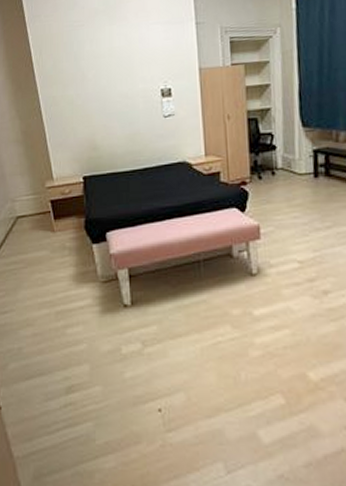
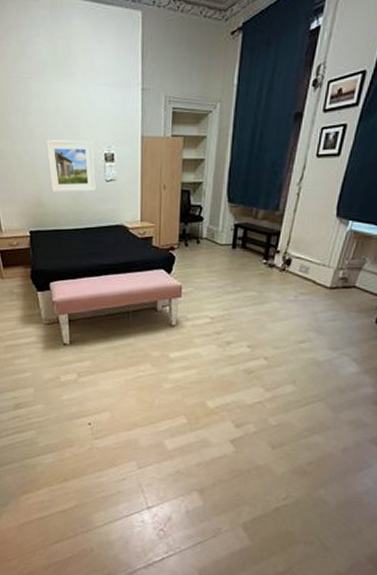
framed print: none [99,78,153,134] -> present [46,140,96,193]

